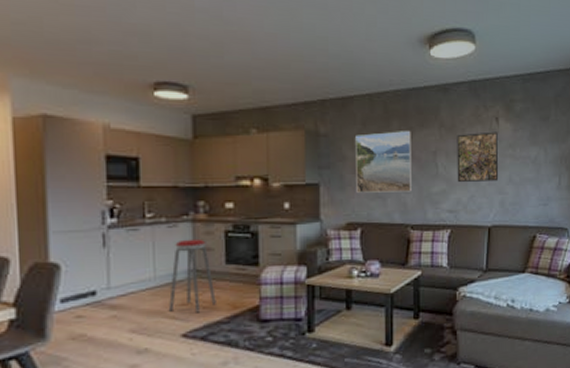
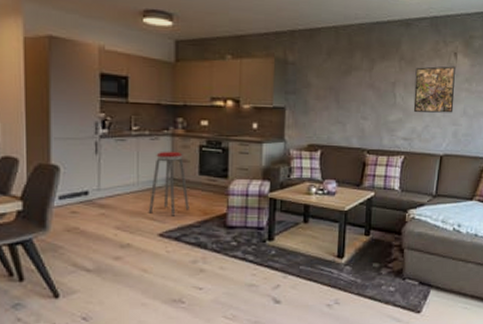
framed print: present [356,131,413,193] -> none [318,62,373,119]

